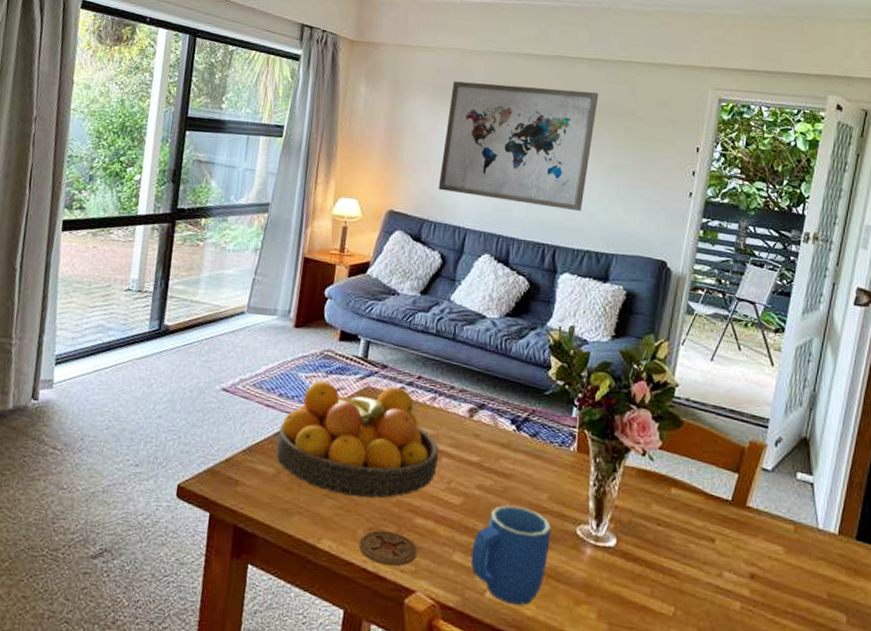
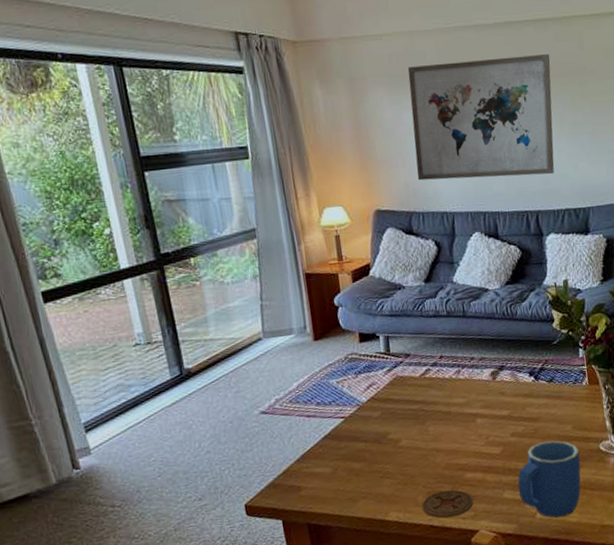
fruit bowl: present [276,380,439,499] -> none [325,369,474,474]

